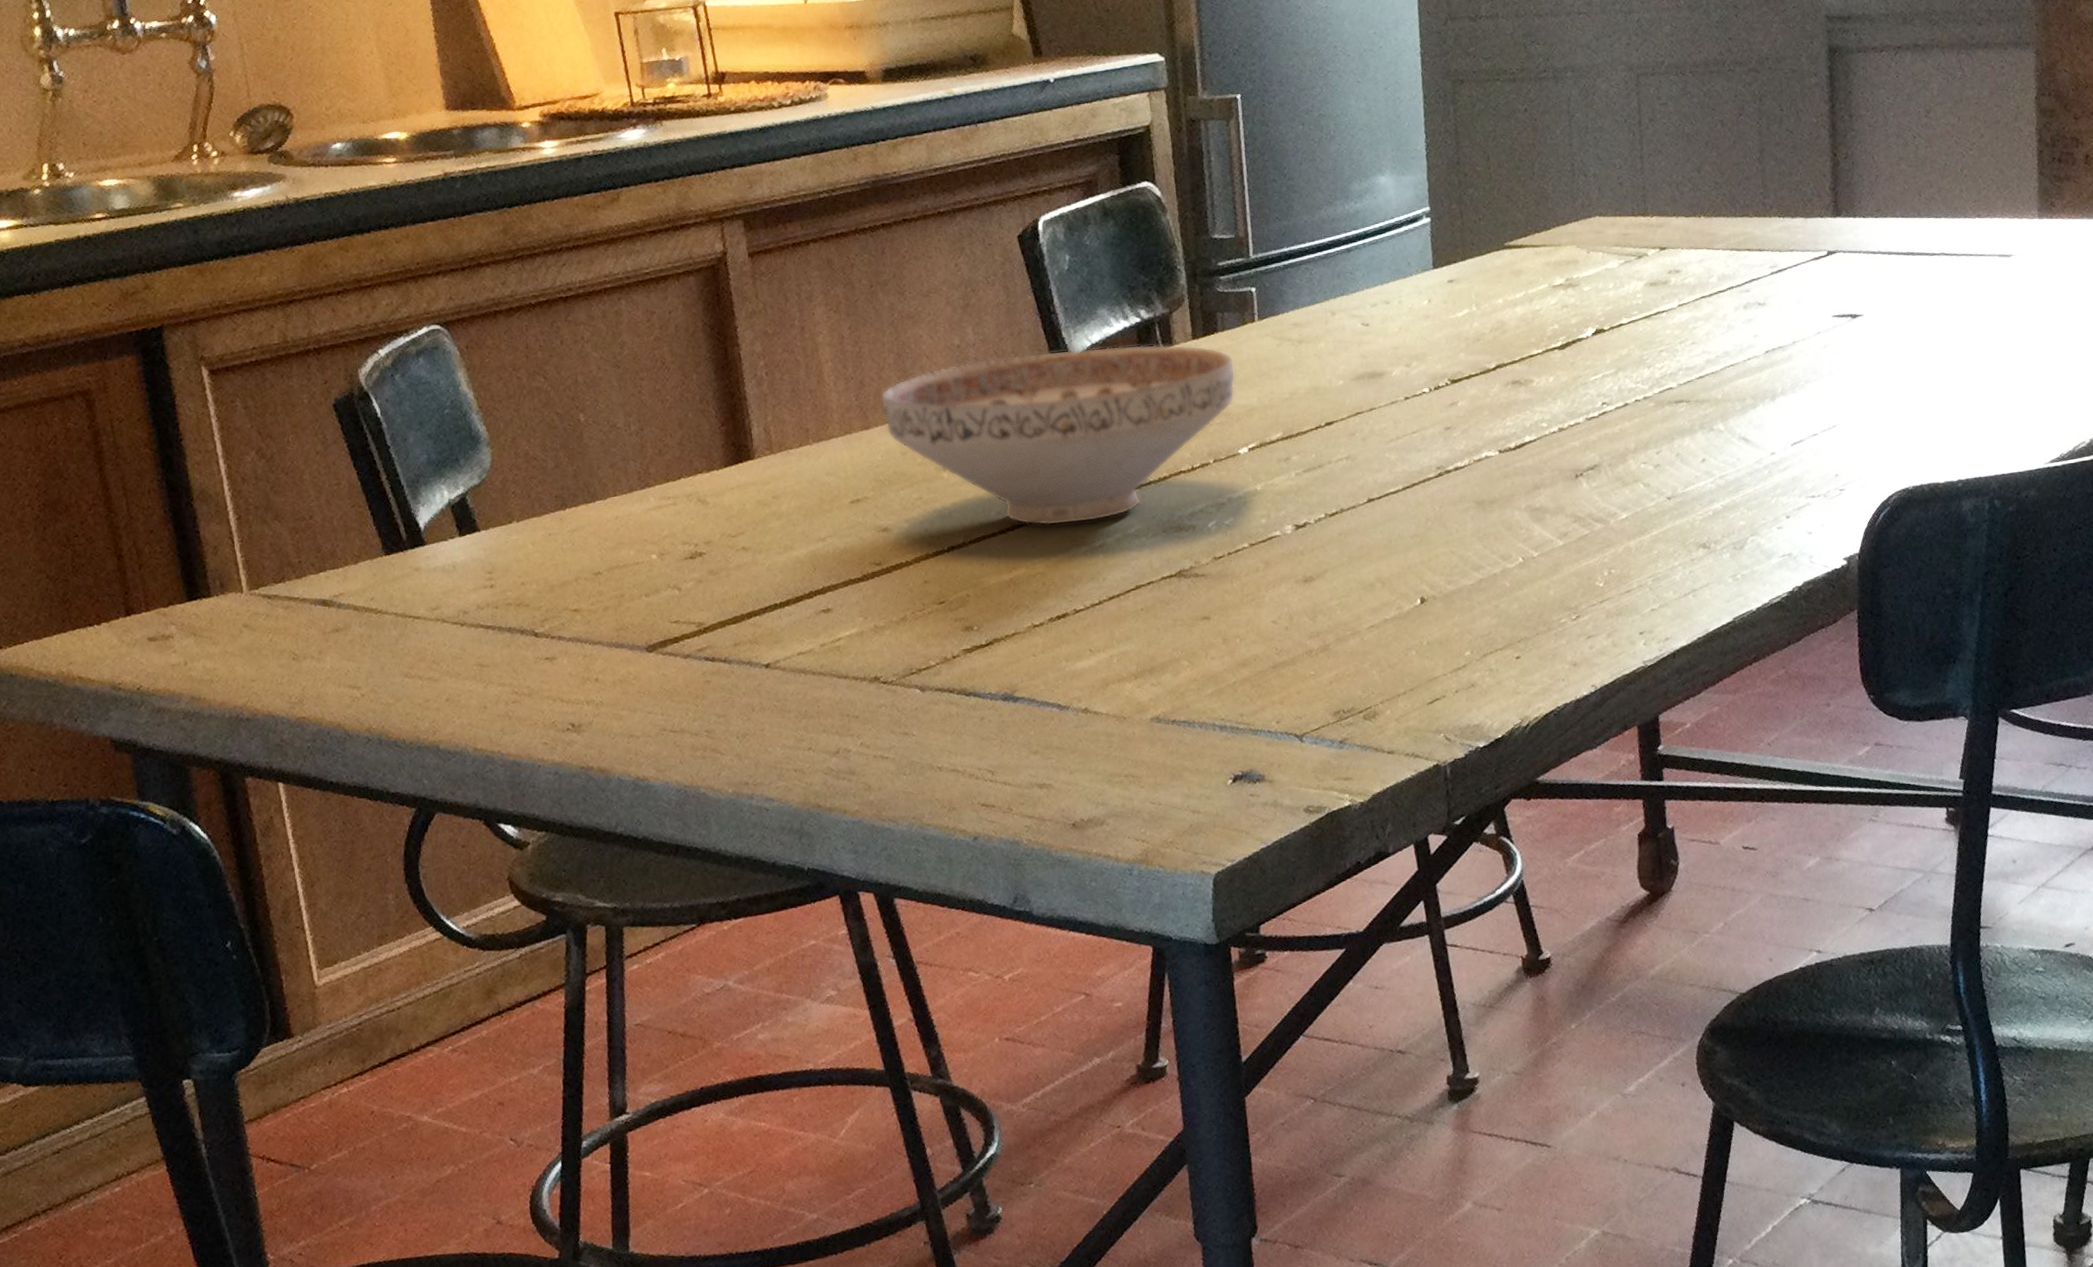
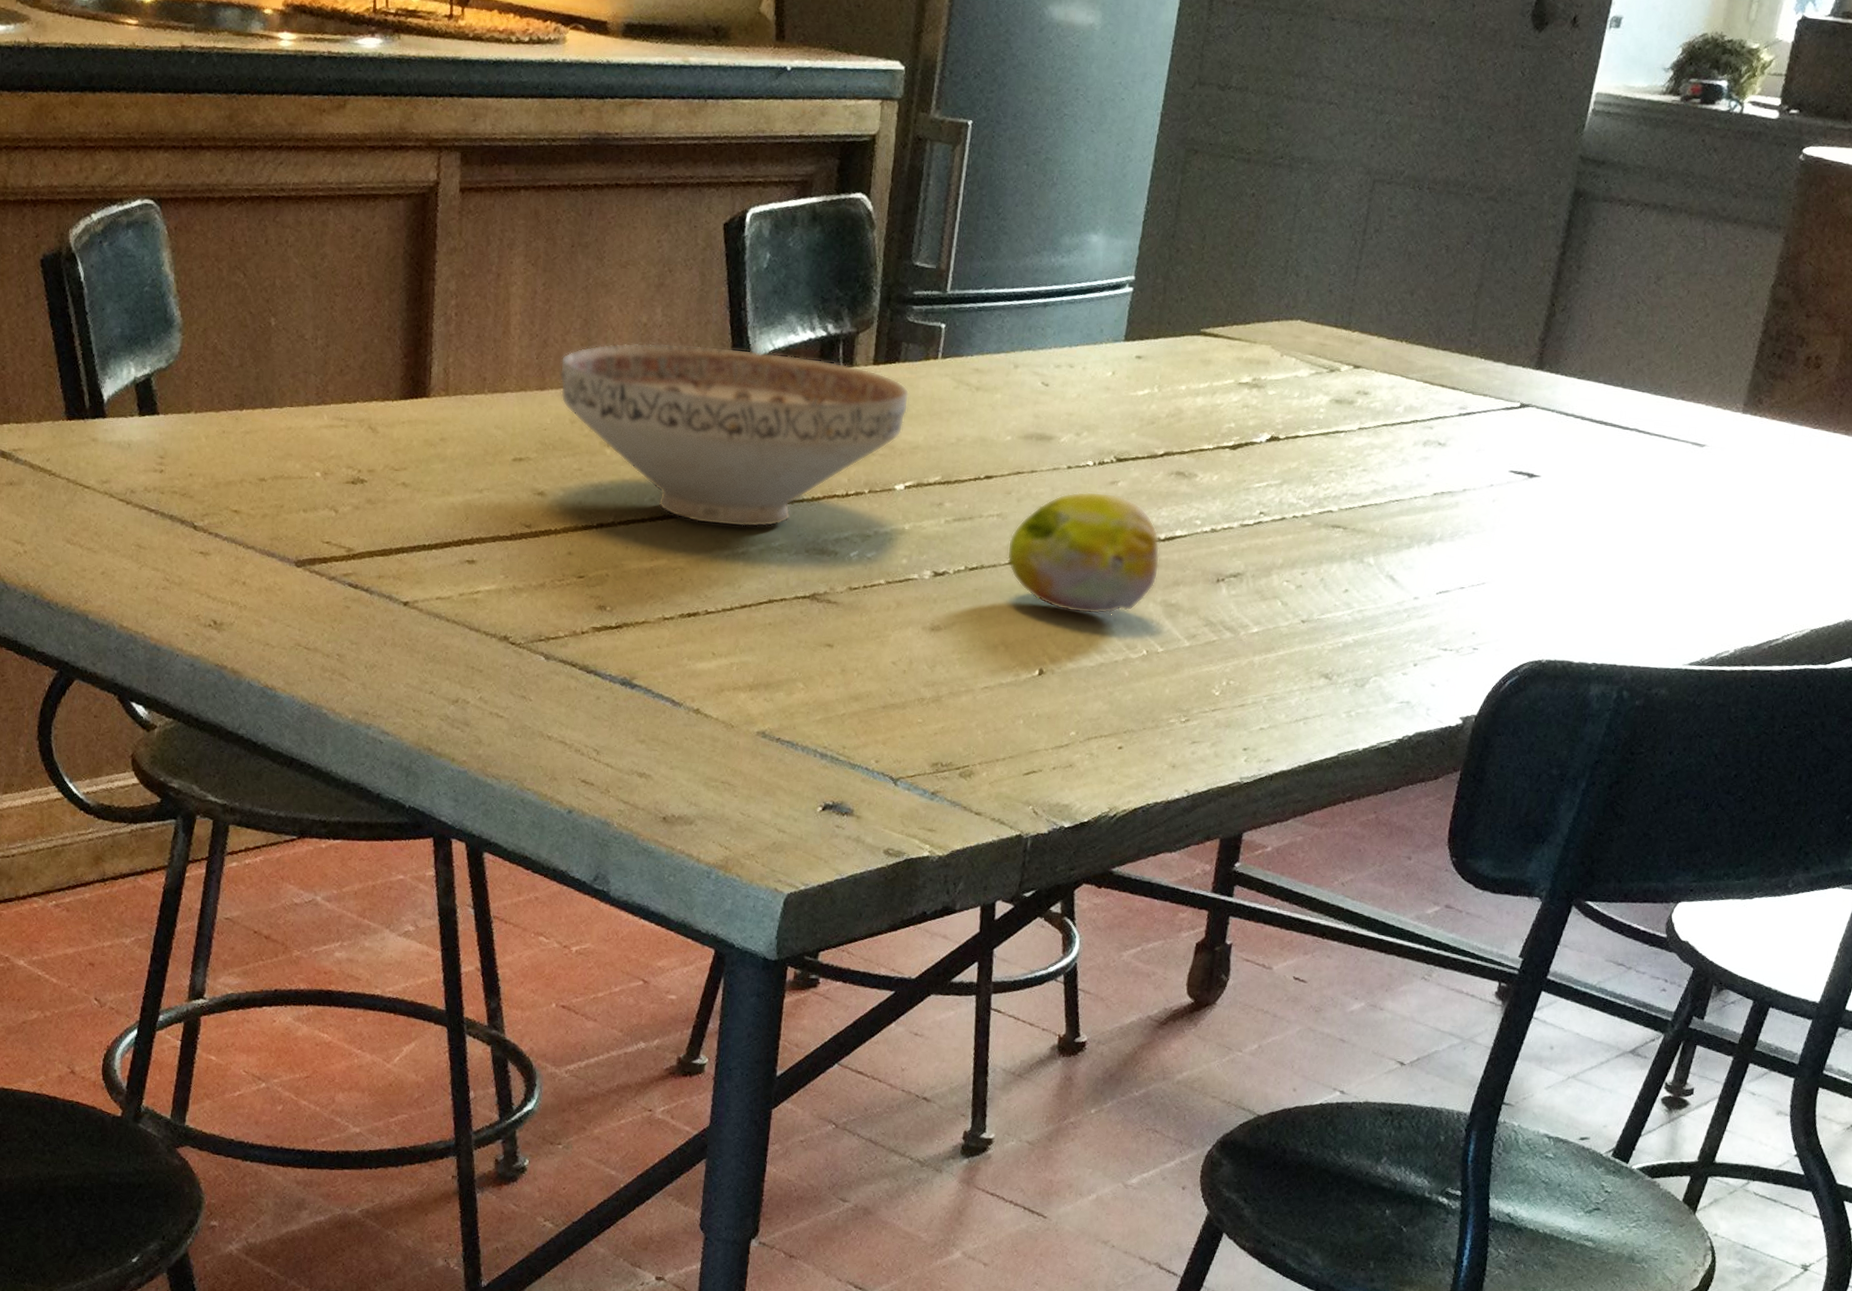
fruit: none [1362,414,1517,536] -> present [1007,491,1160,615]

